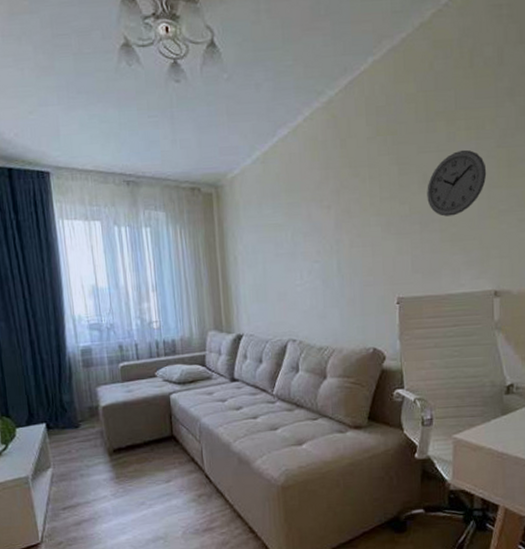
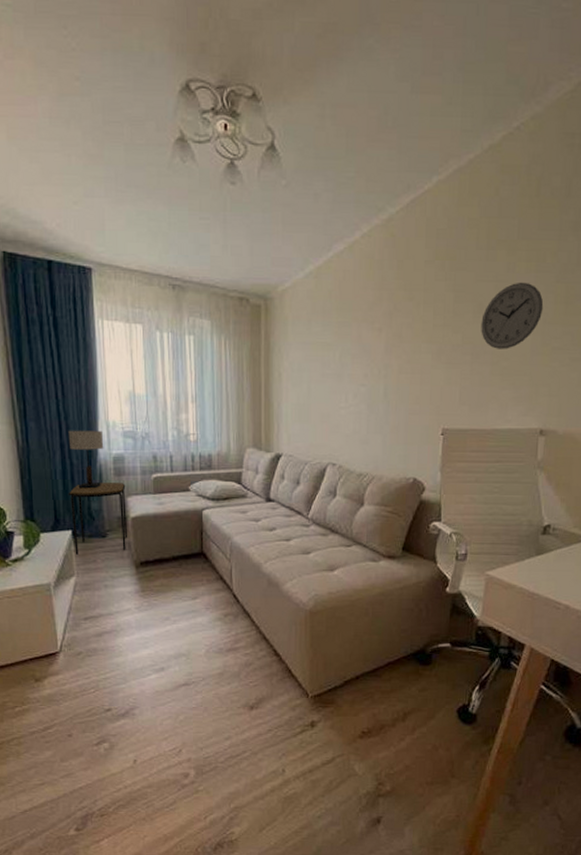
table lamp: none [36,325,72,383] -> present [68,430,104,489]
side table: none [40,374,100,447] -> present [68,483,128,555]

